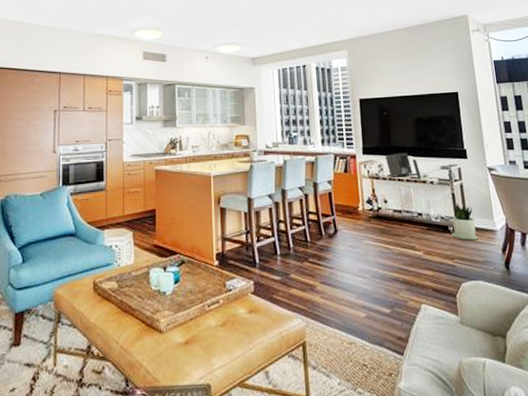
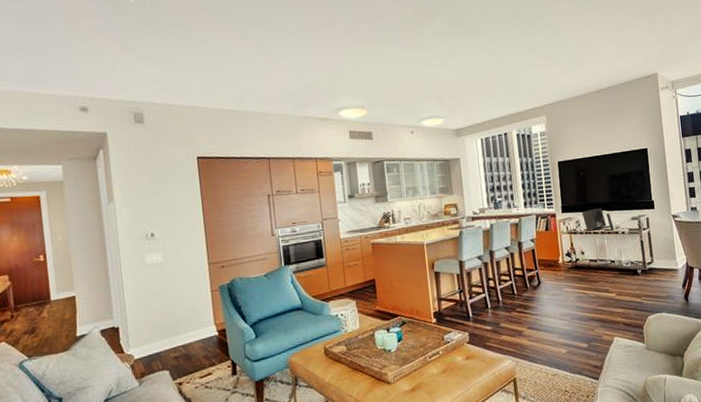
planter: present [452,203,480,241] -> none [640,248,664,281]

